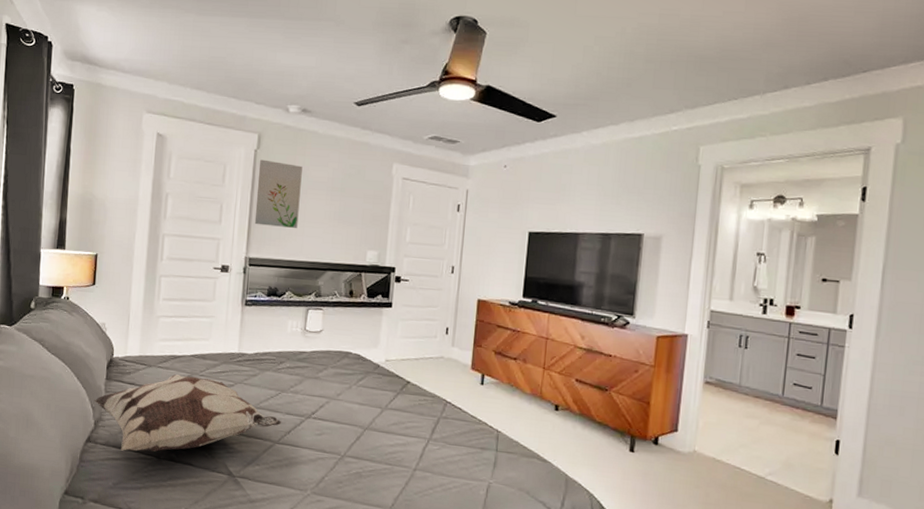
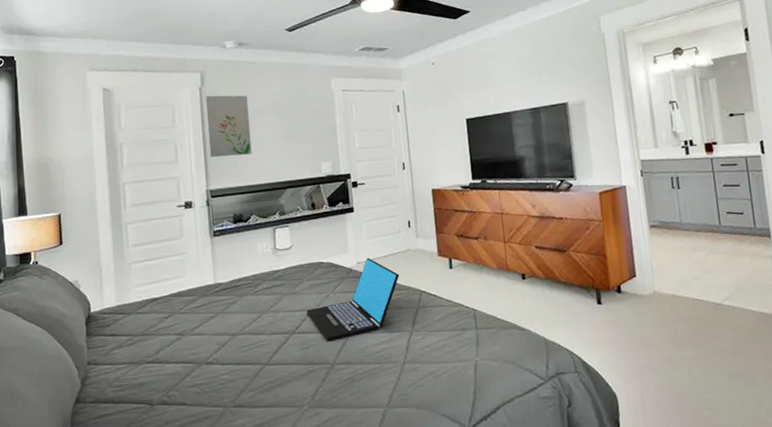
decorative pillow: present [94,374,282,452] -> none [77,314,268,405]
laptop: none [326,356,428,433] -> present [306,257,400,341]

